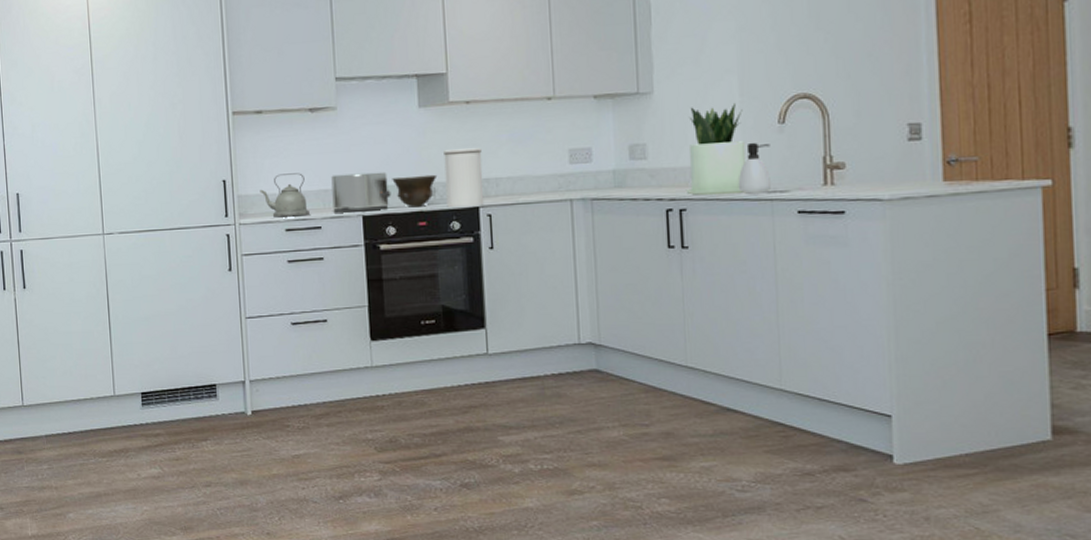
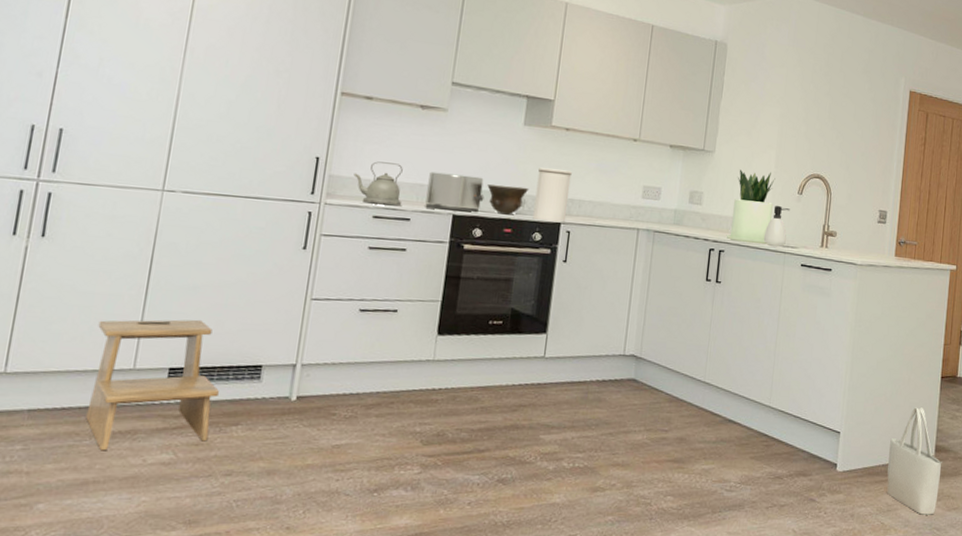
step stool: none [80,347,185,468] -> present [85,319,219,451]
shopping bag: none [973,377,1069,518] -> present [887,407,943,515]

